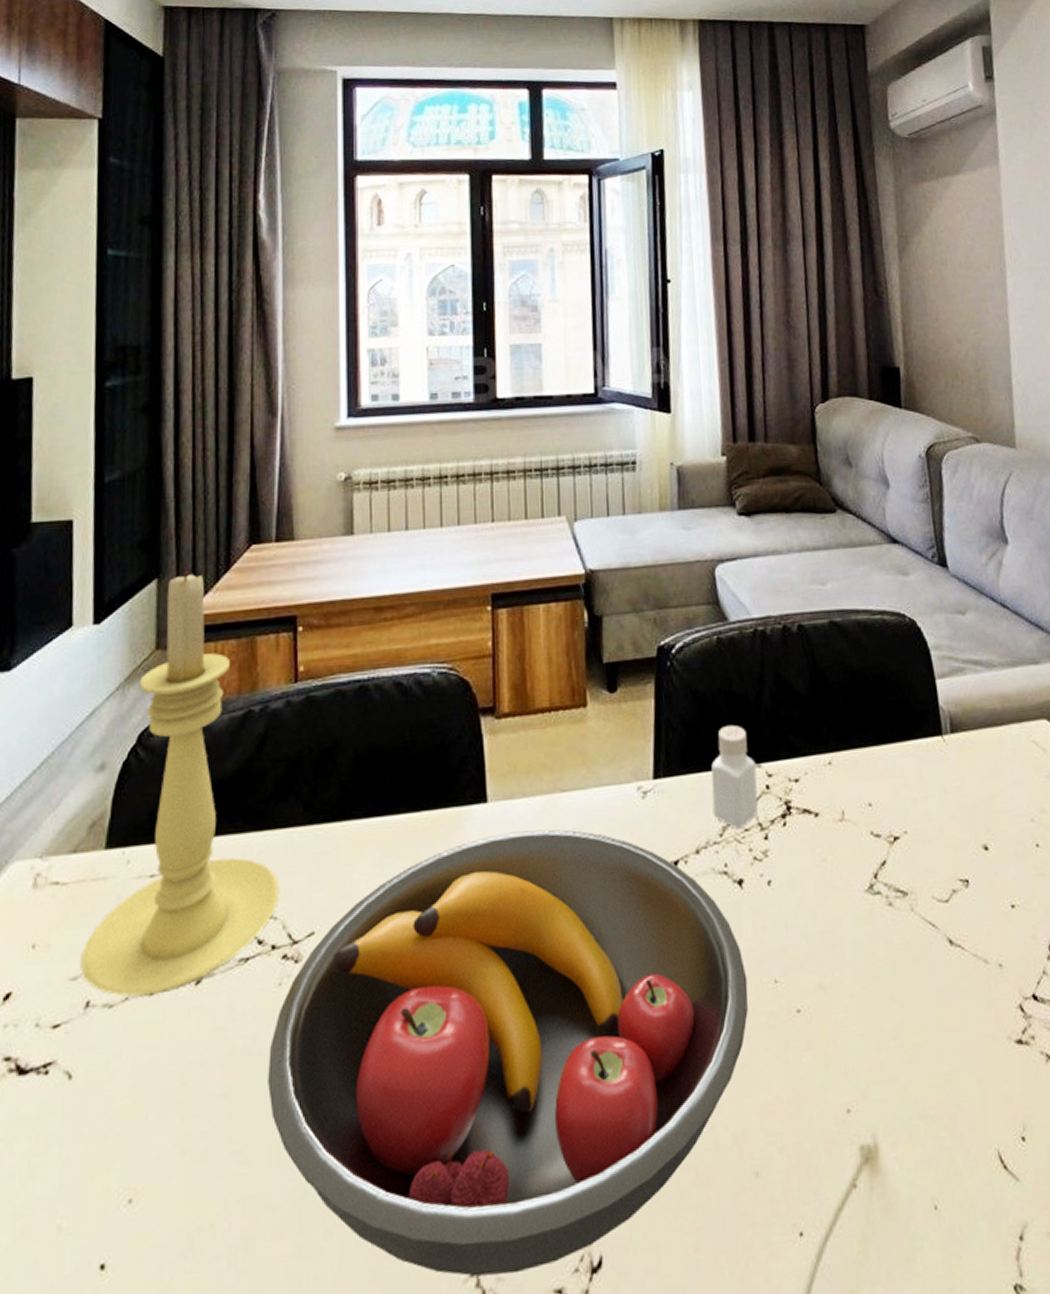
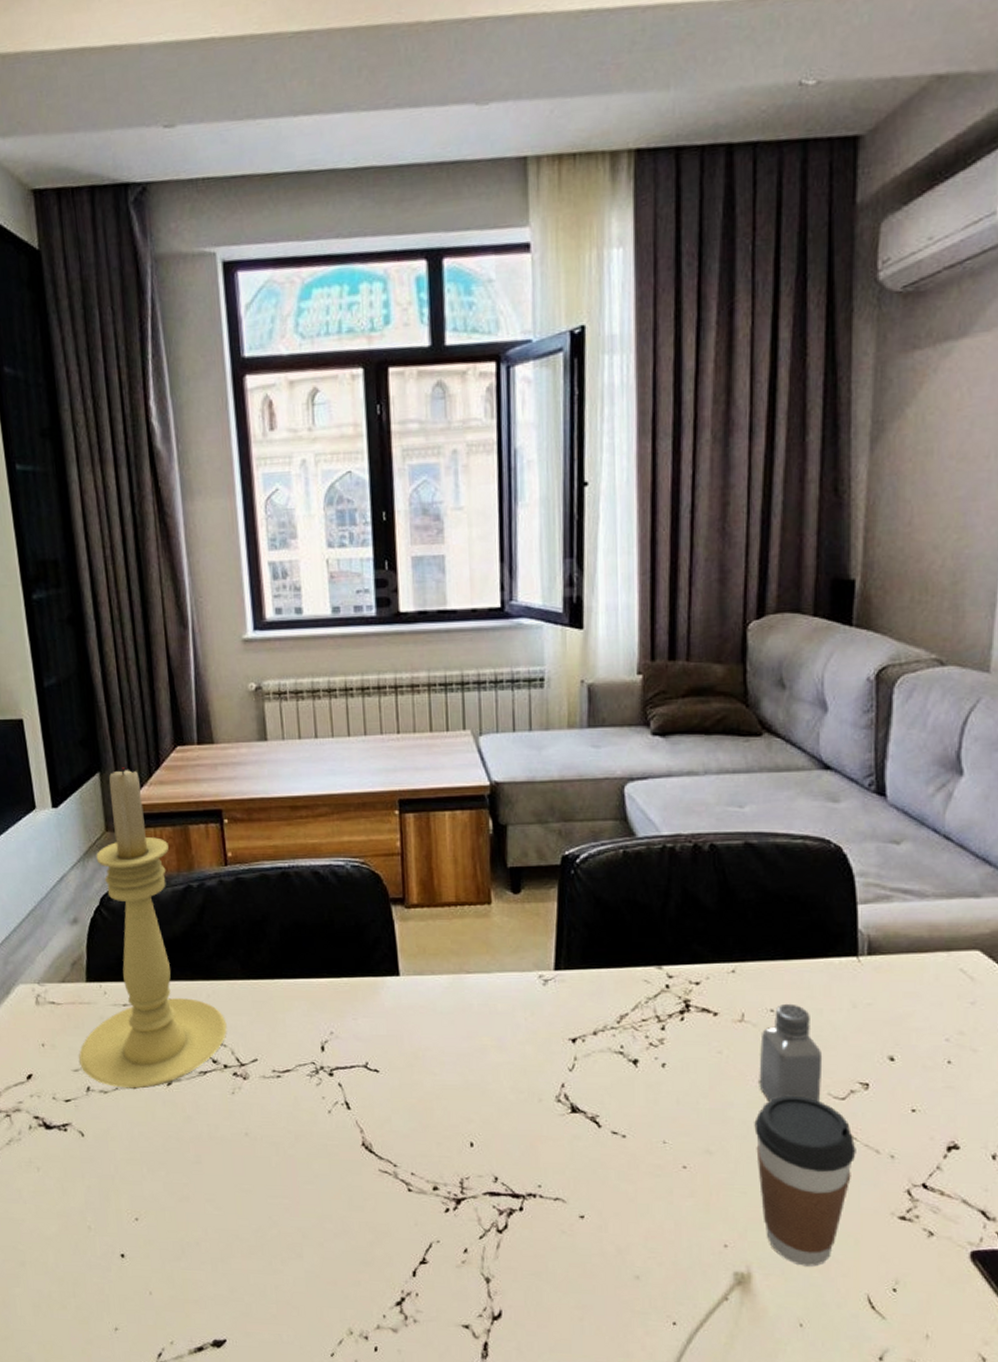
fruit bowl: present [268,829,749,1277] -> none [229,1001,638,1310]
pepper shaker: present [711,724,758,829] -> none [611,930,657,1018]
saltshaker: none [862,794,926,914] -> present [759,1003,823,1101]
coffee cup: none [864,902,966,1124] -> present [754,1095,856,1267]

